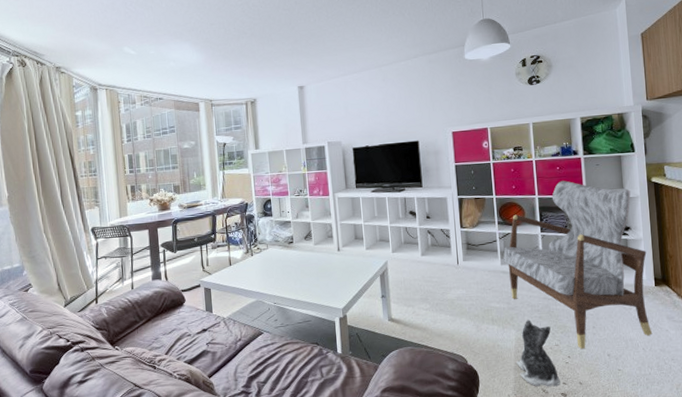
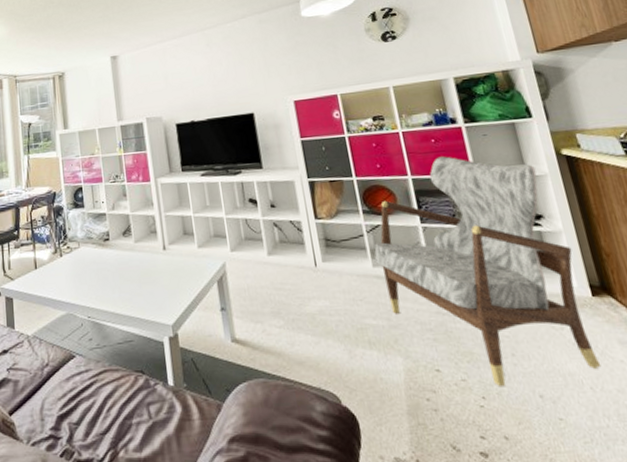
plush toy: present [516,320,560,387] -> none [409,343,477,442]

